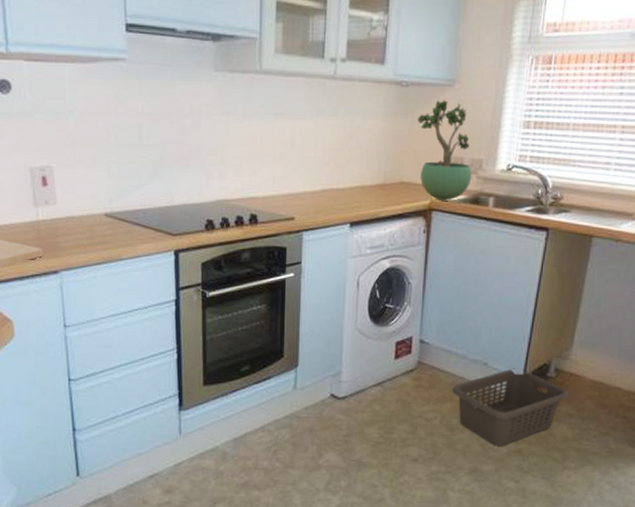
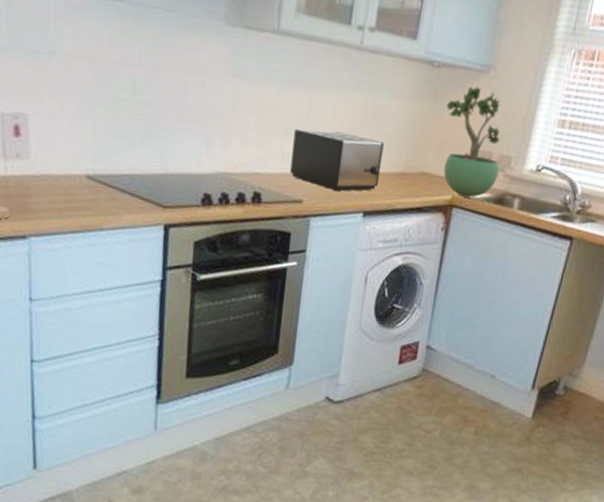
toaster: none [281,153,363,206] -> present [290,129,384,191]
laundry basket: present [451,368,569,446] -> none [455,383,575,464]

